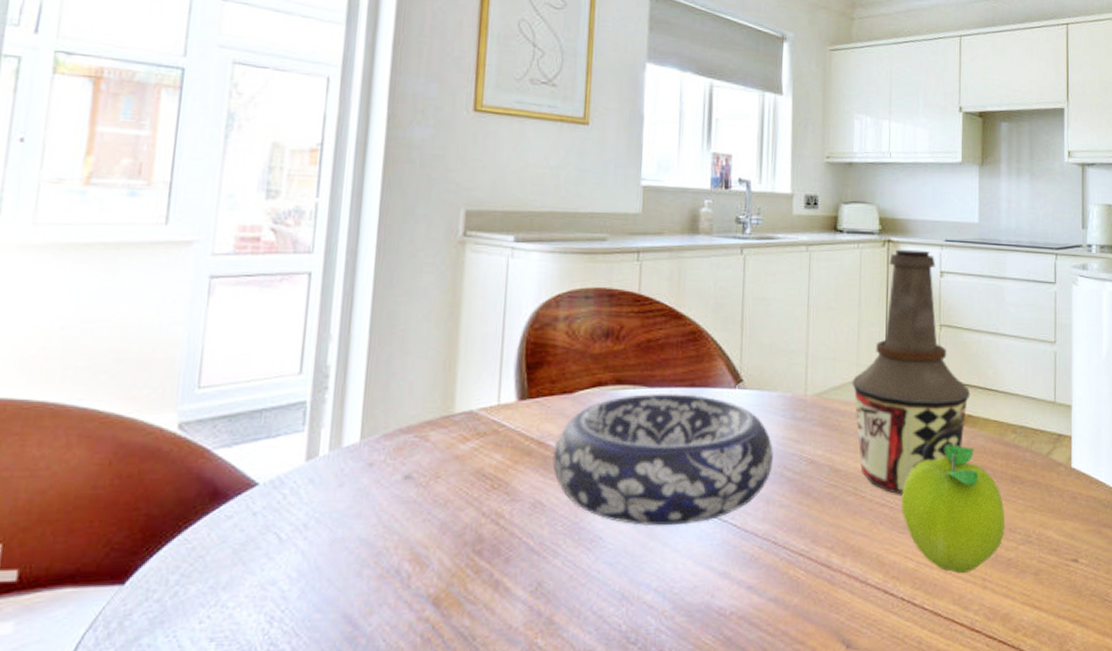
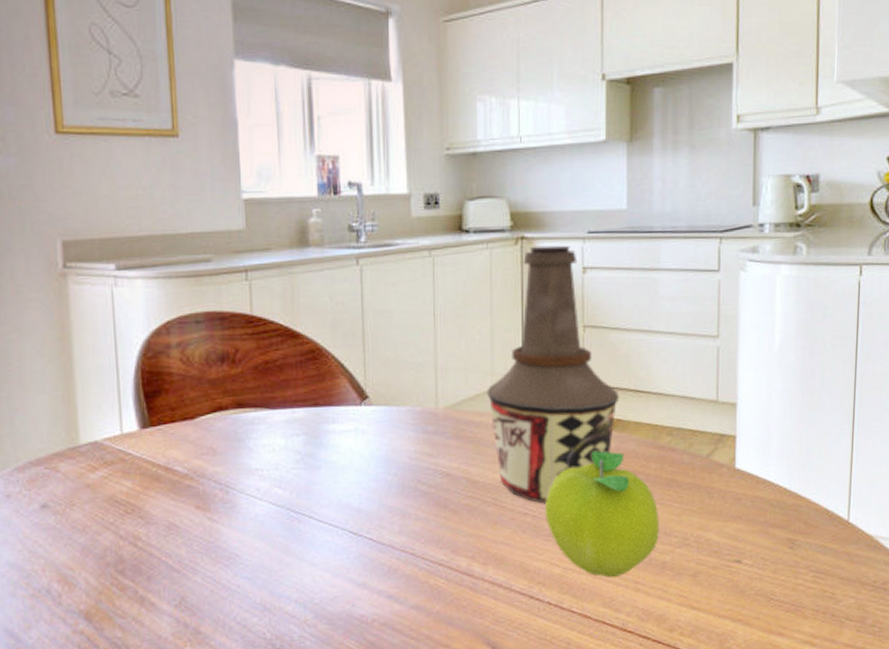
decorative bowl: present [553,392,773,526] -> none [181,413,406,543]

